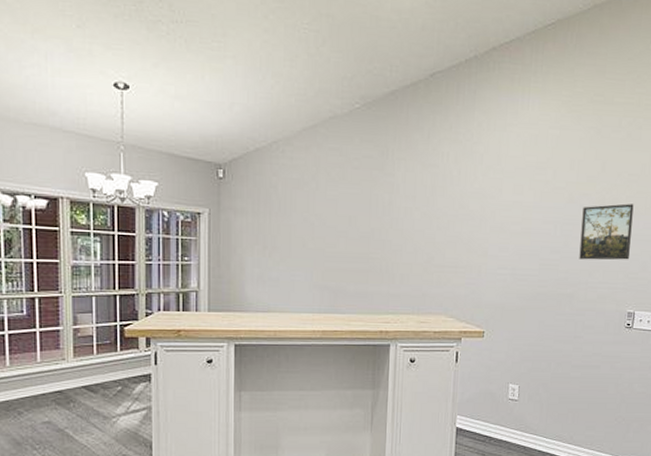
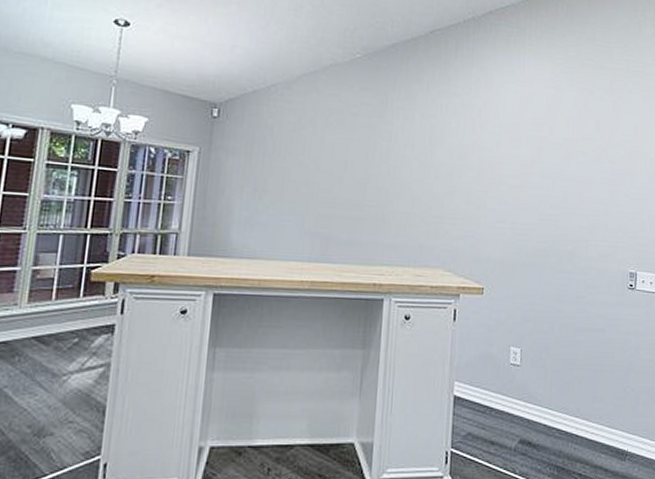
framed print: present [579,203,634,260] -> none [578,162,629,219]

